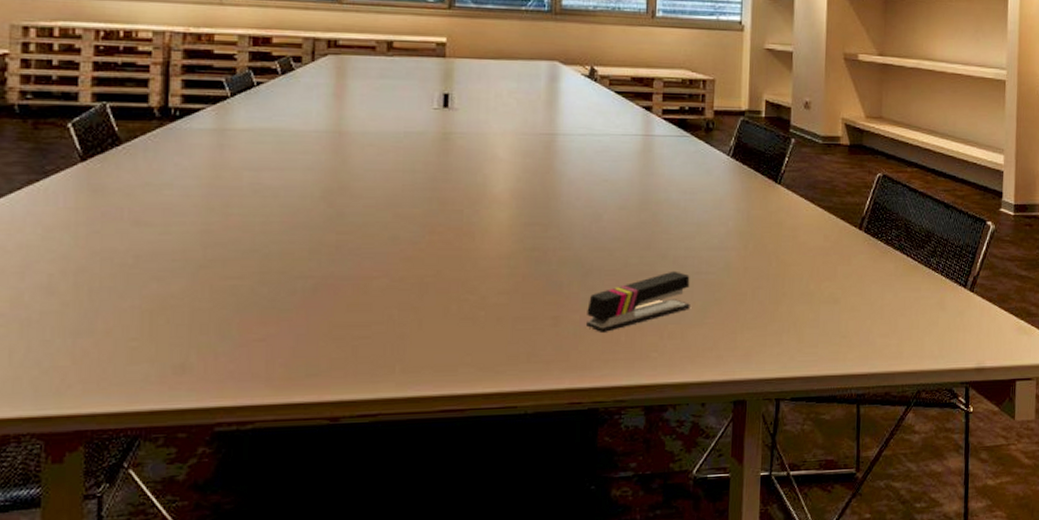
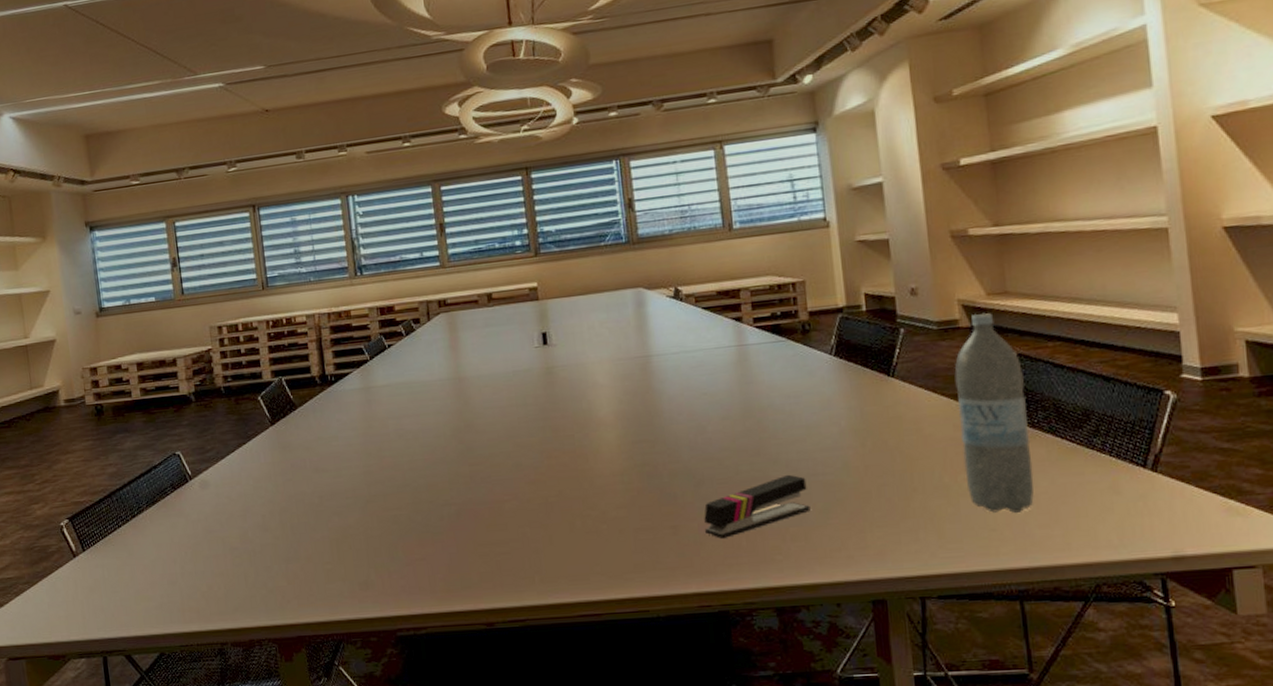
water bottle: none [828,133,885,323] -> present [954,312,1035,514]

